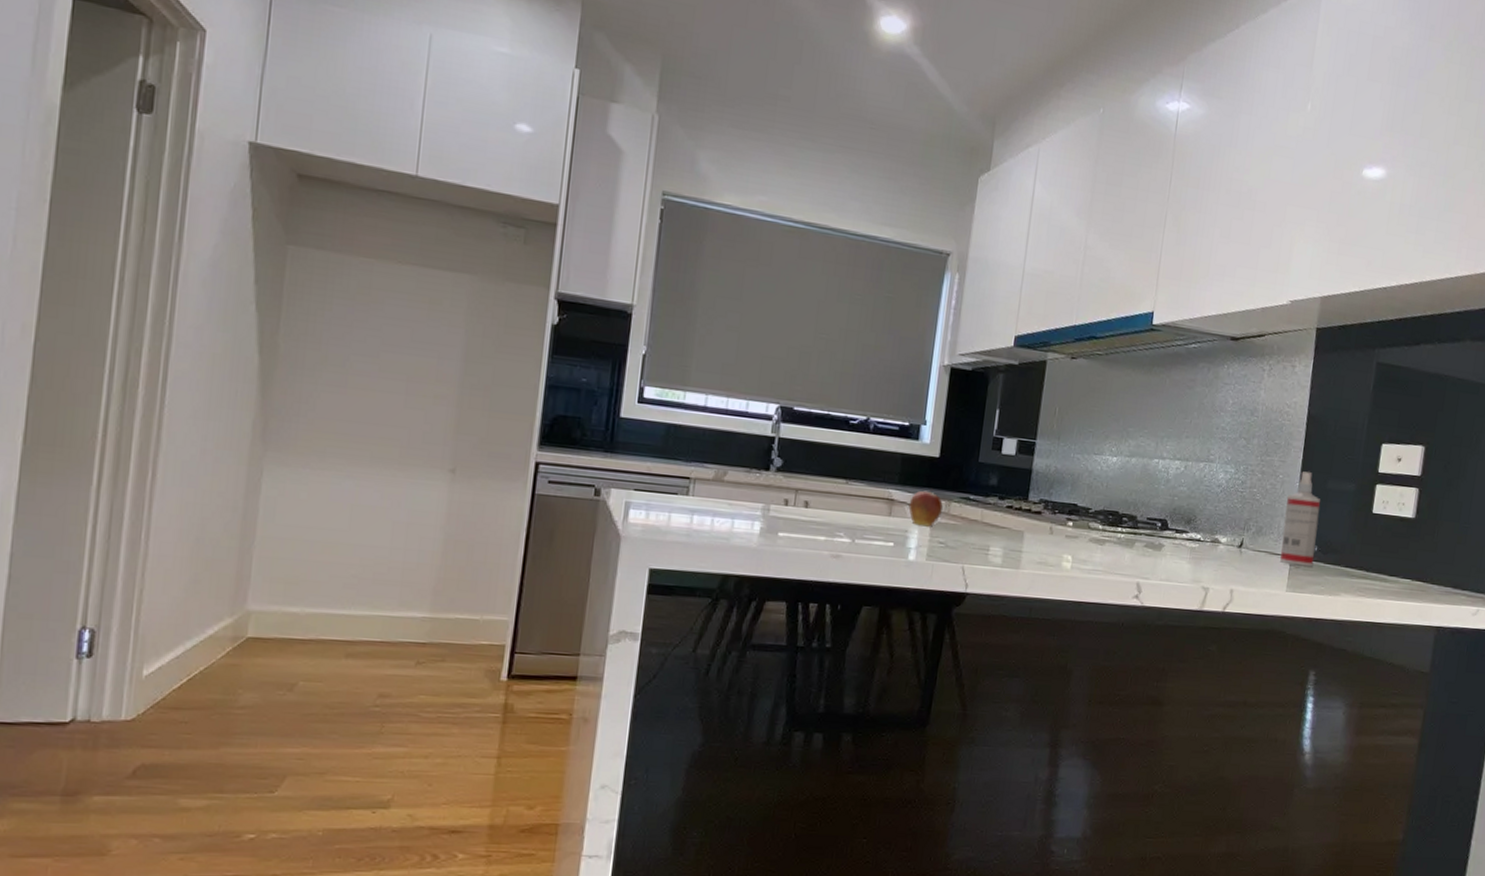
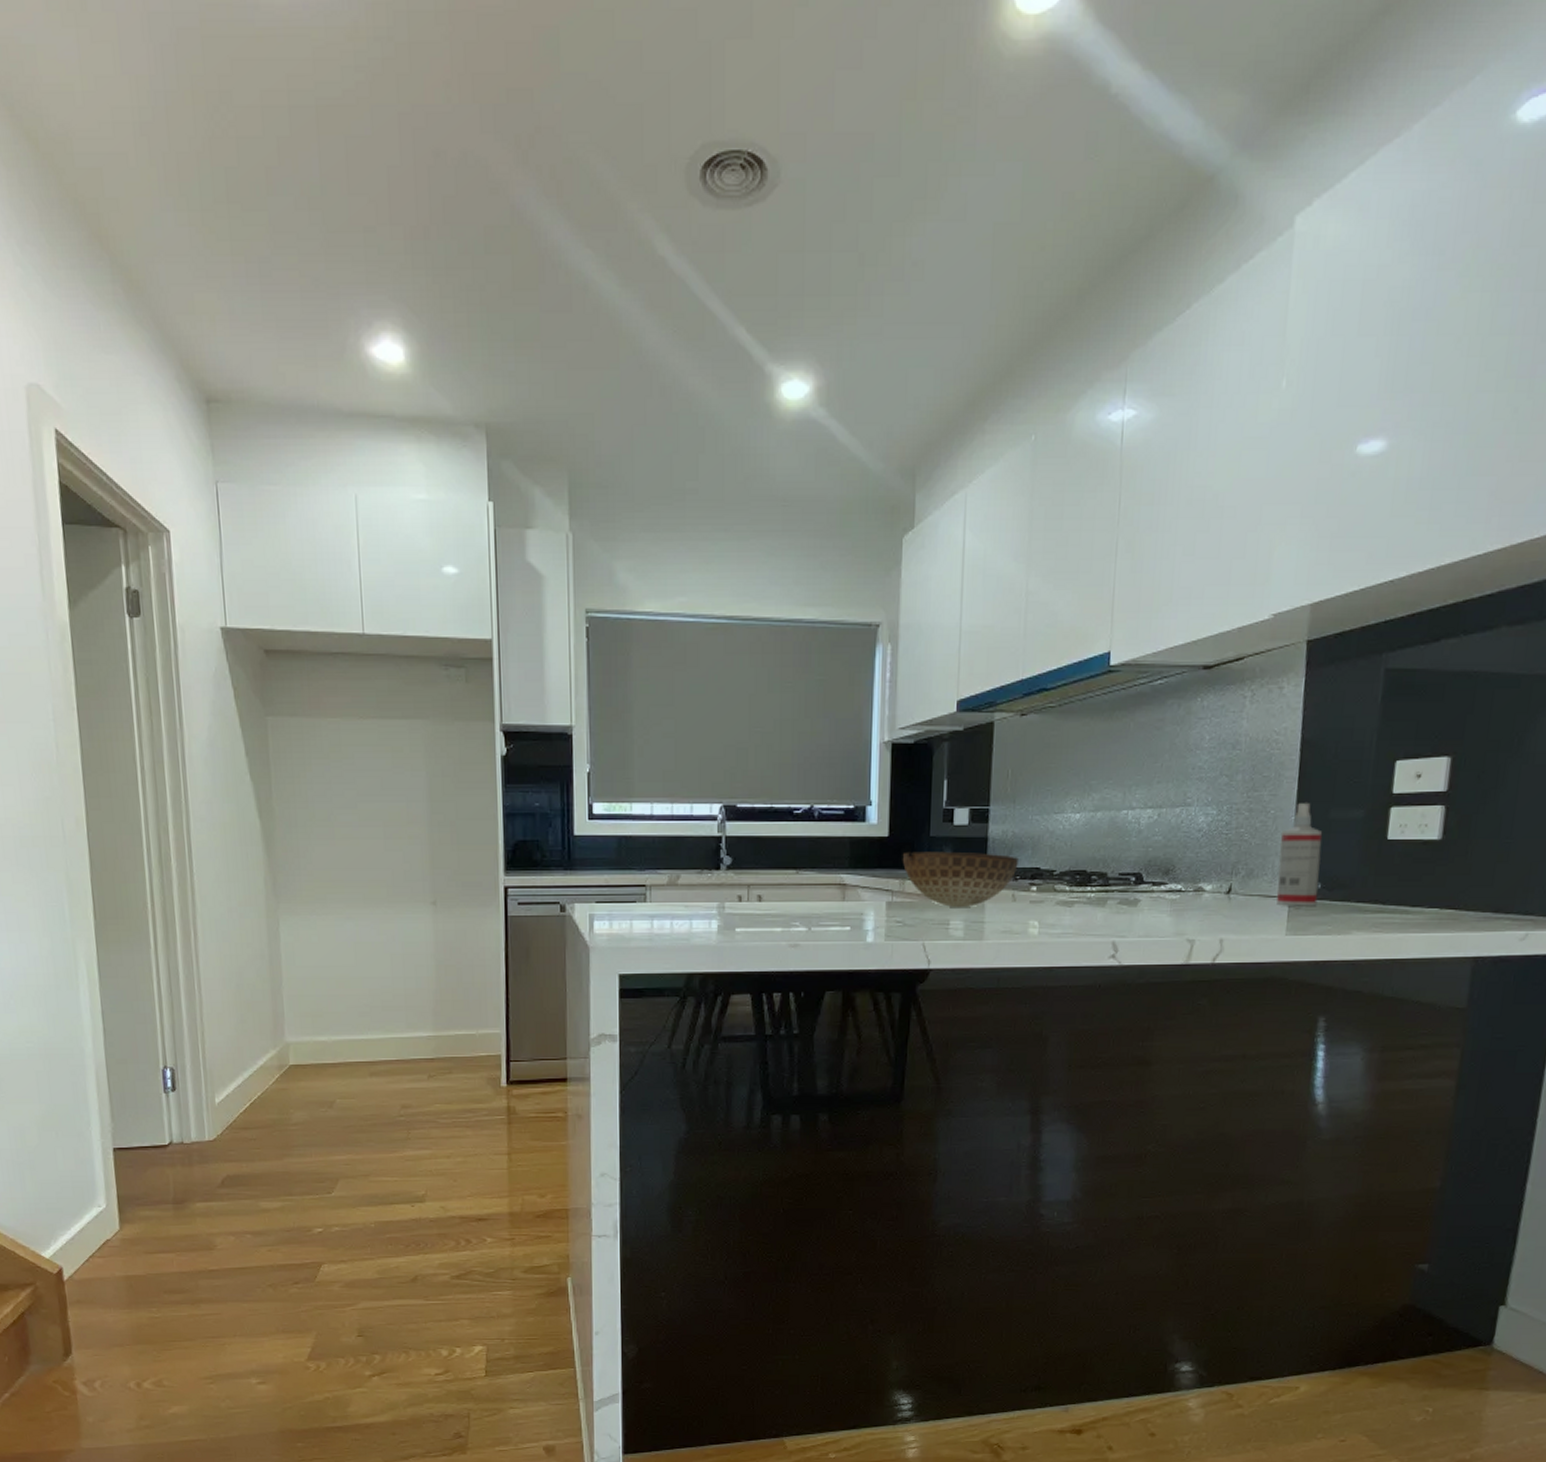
fruit: present [908,488,943,527] -> none [862,868,897,907]
bowl: none [950,474,1058,536] -> present [902,851,1018,908]

